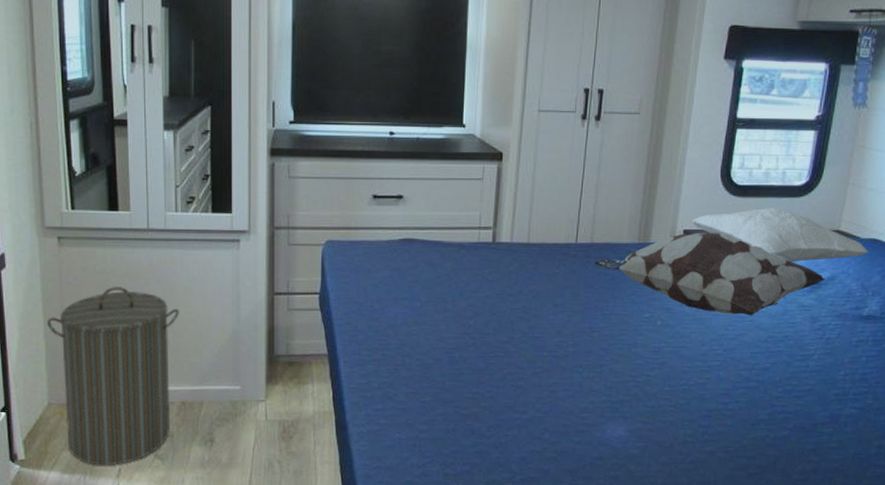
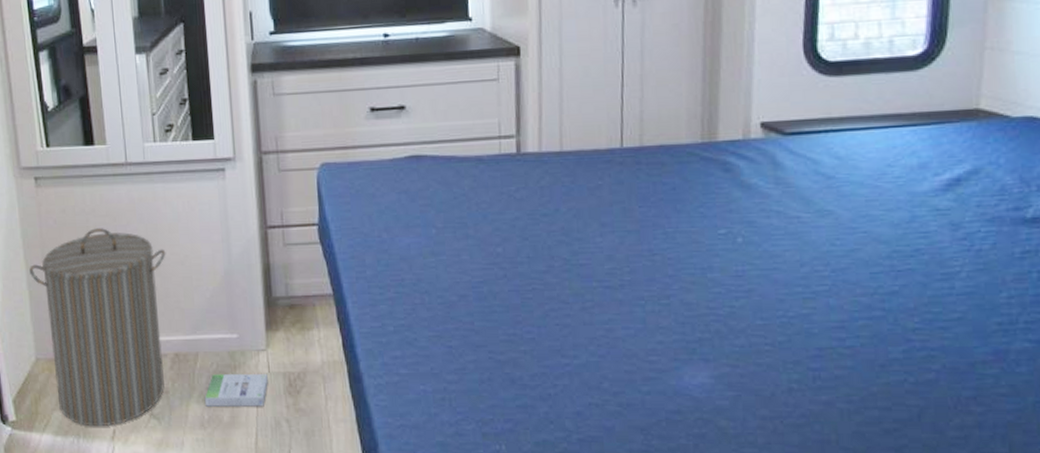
box: none [206,421,265,450] -> present [204,374,268,407]
decorative pillow: present [593,232,826,316] -> none [646,122,967,226]
pillow: present [691,207,869,263] -> none [770,85,1025,155]

